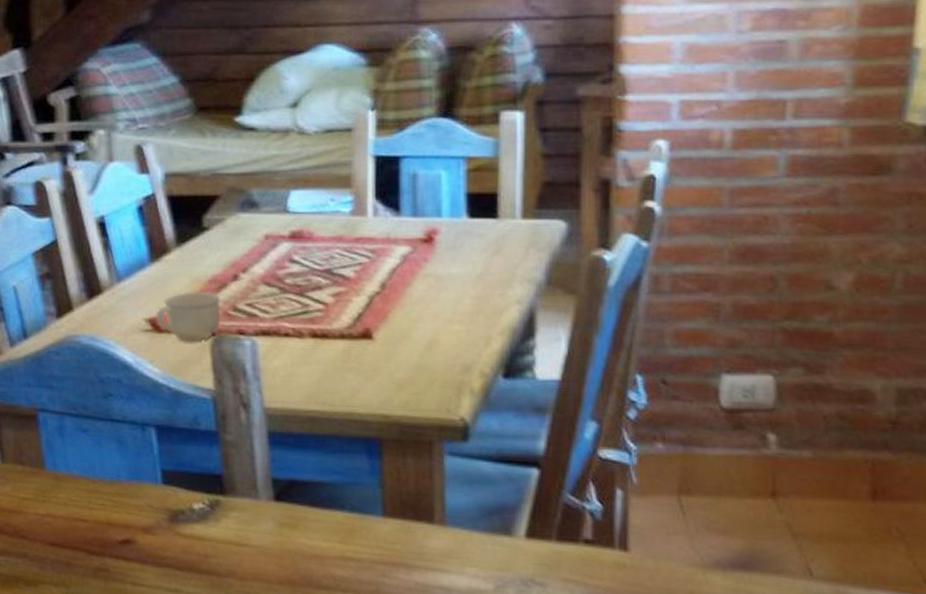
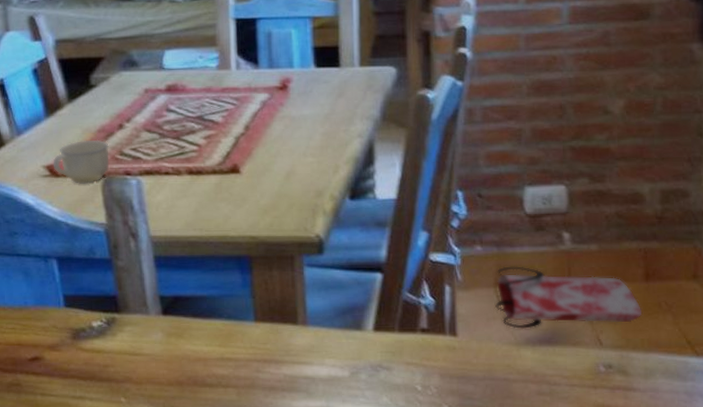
bag: none [678,470,867,551] -> present [495,266,643,329]

